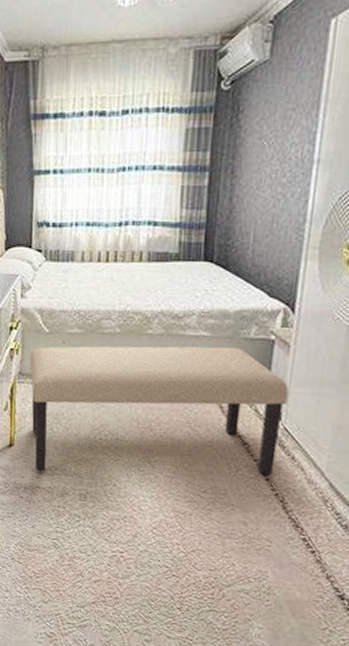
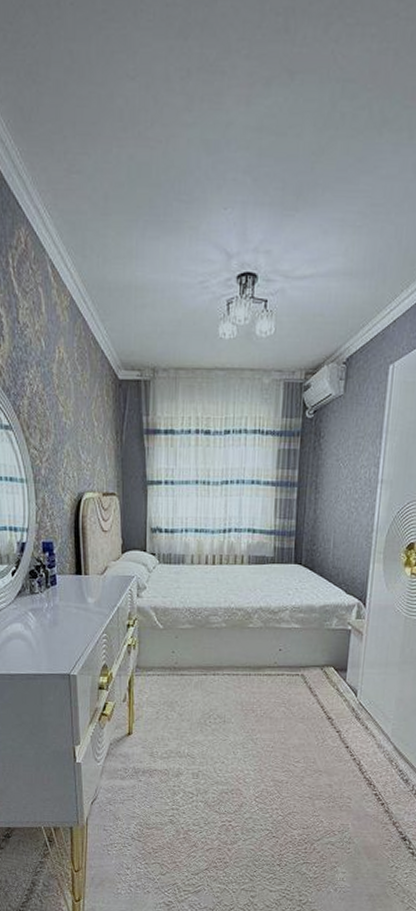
bench: present [30,346,289,475] -> none [146,636,362,755]

